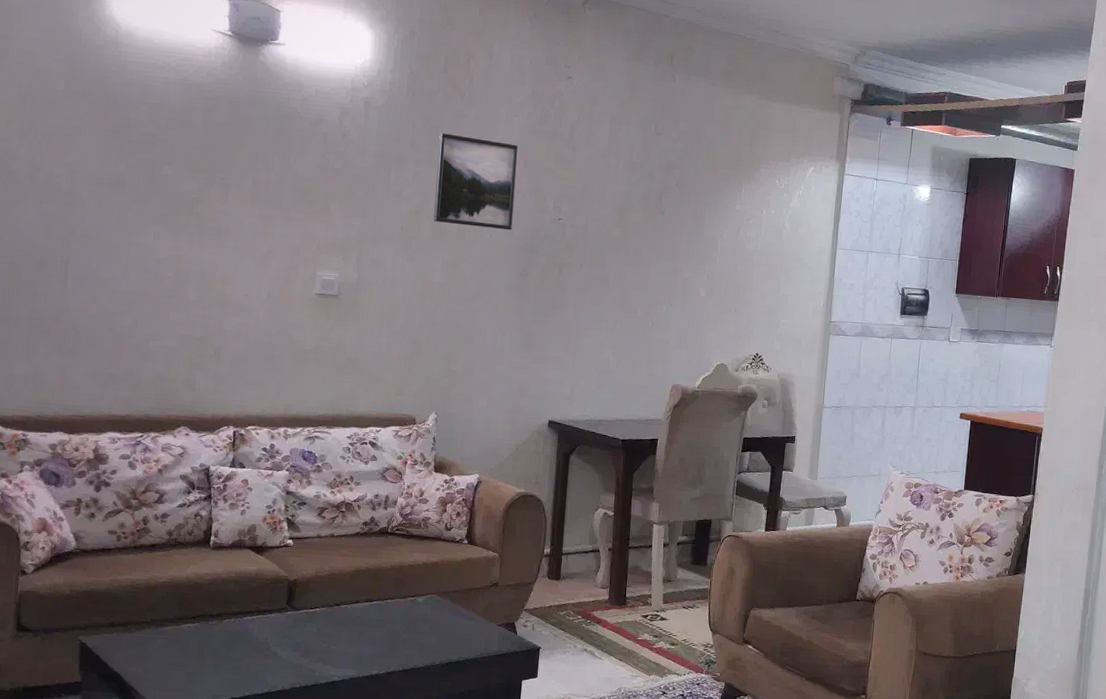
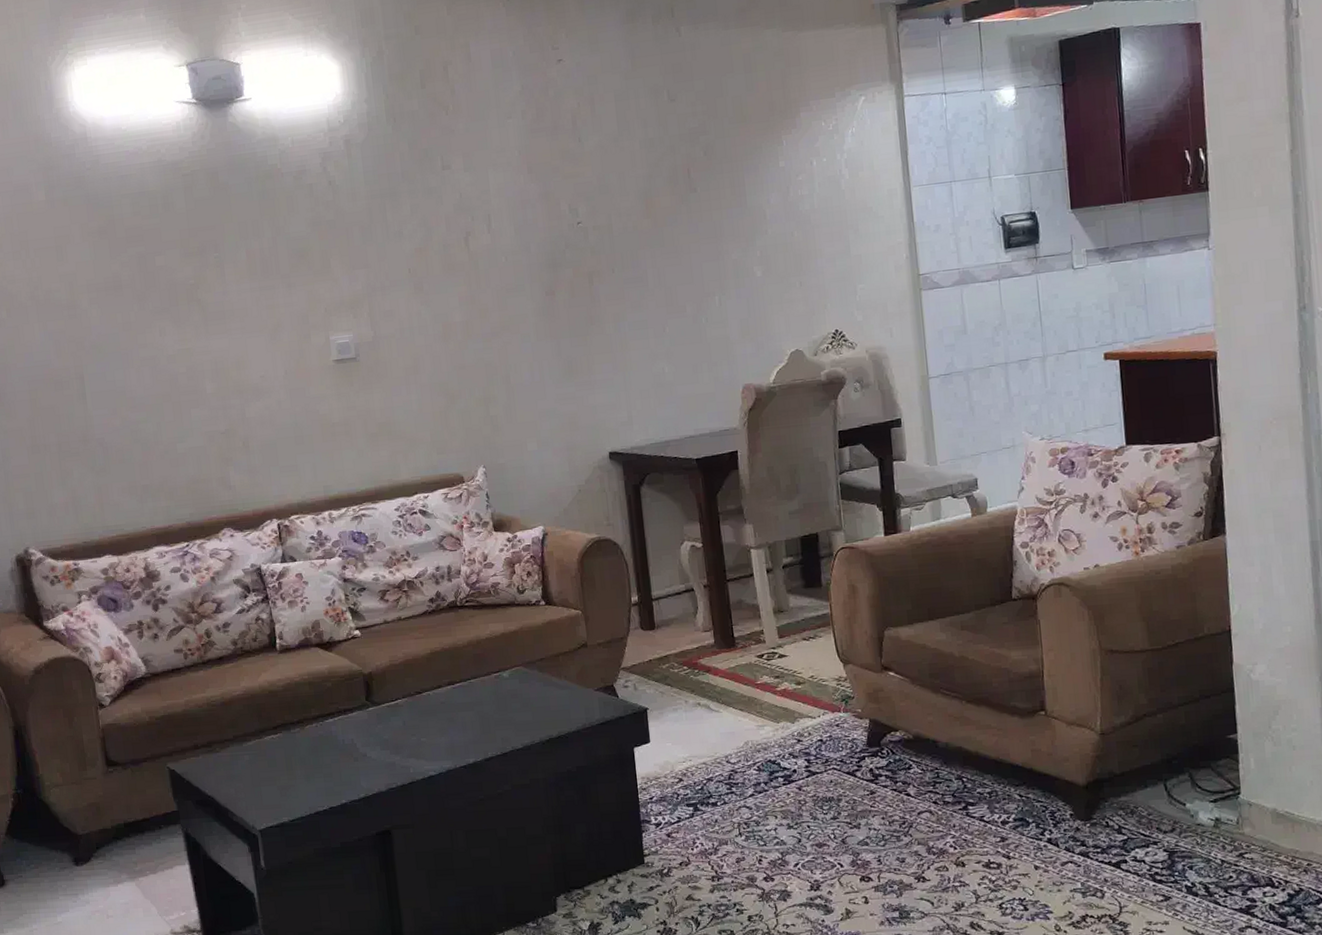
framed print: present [432,133,519,231] -> none [430,150,528,256]

